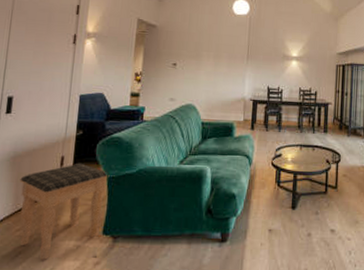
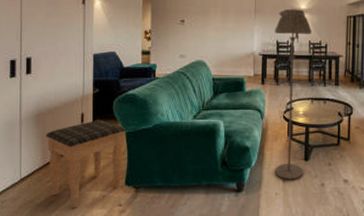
floor lamp: none [261,56,302,230] -> present [274,8,312,180]

